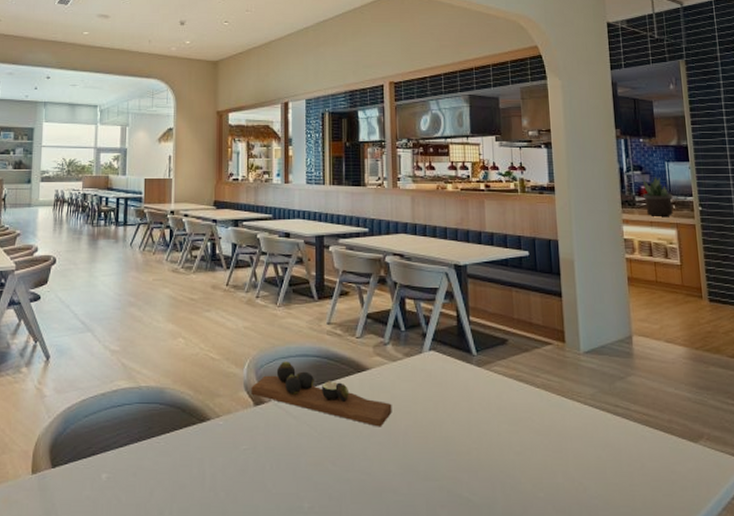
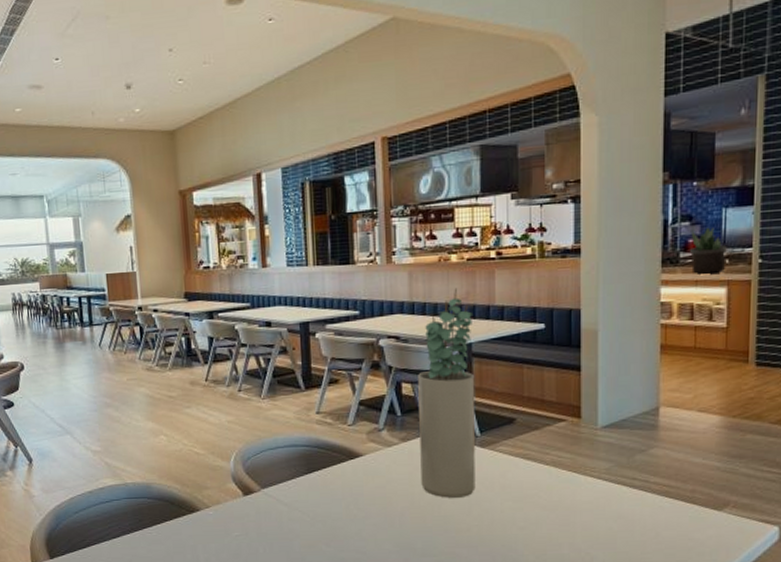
decorative tray: present [251,361,392,427] -> none [239,452,388,510]
vase: none [420,213,474,418] -> present [418,287,476,498]

